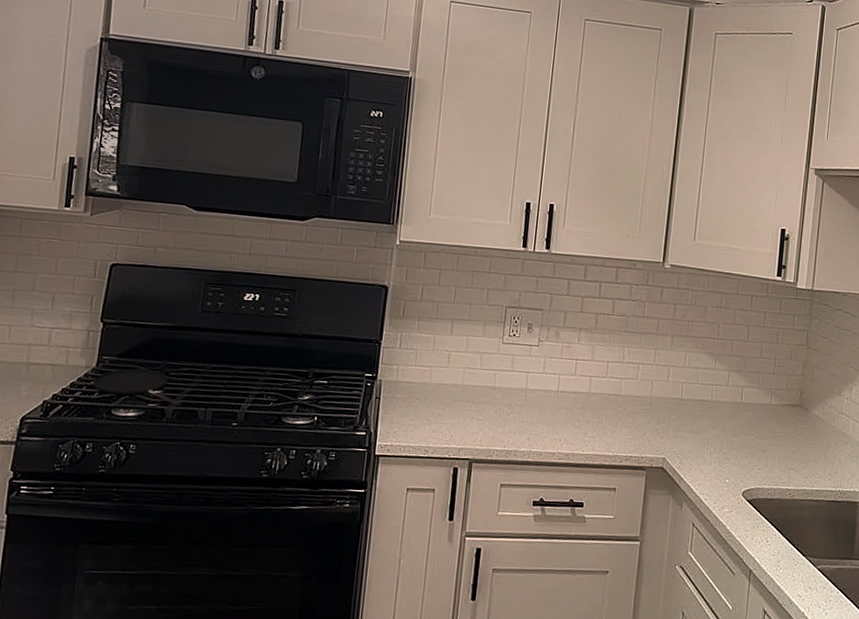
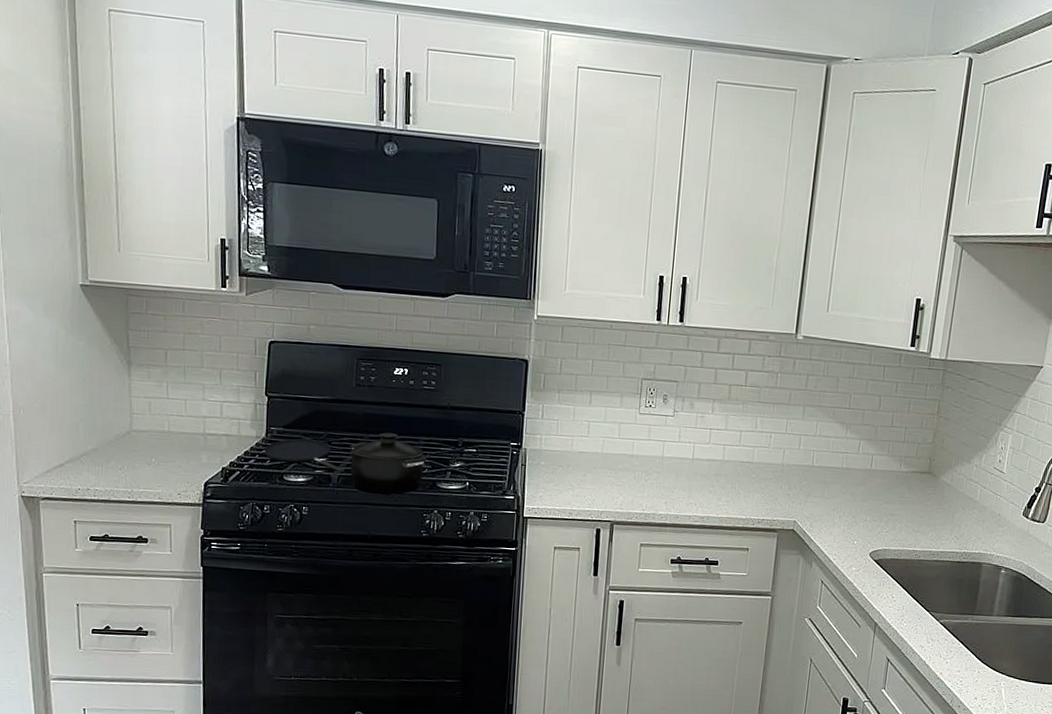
saucepan: none [187,362,273,431] -> present [350,432,427,495]

